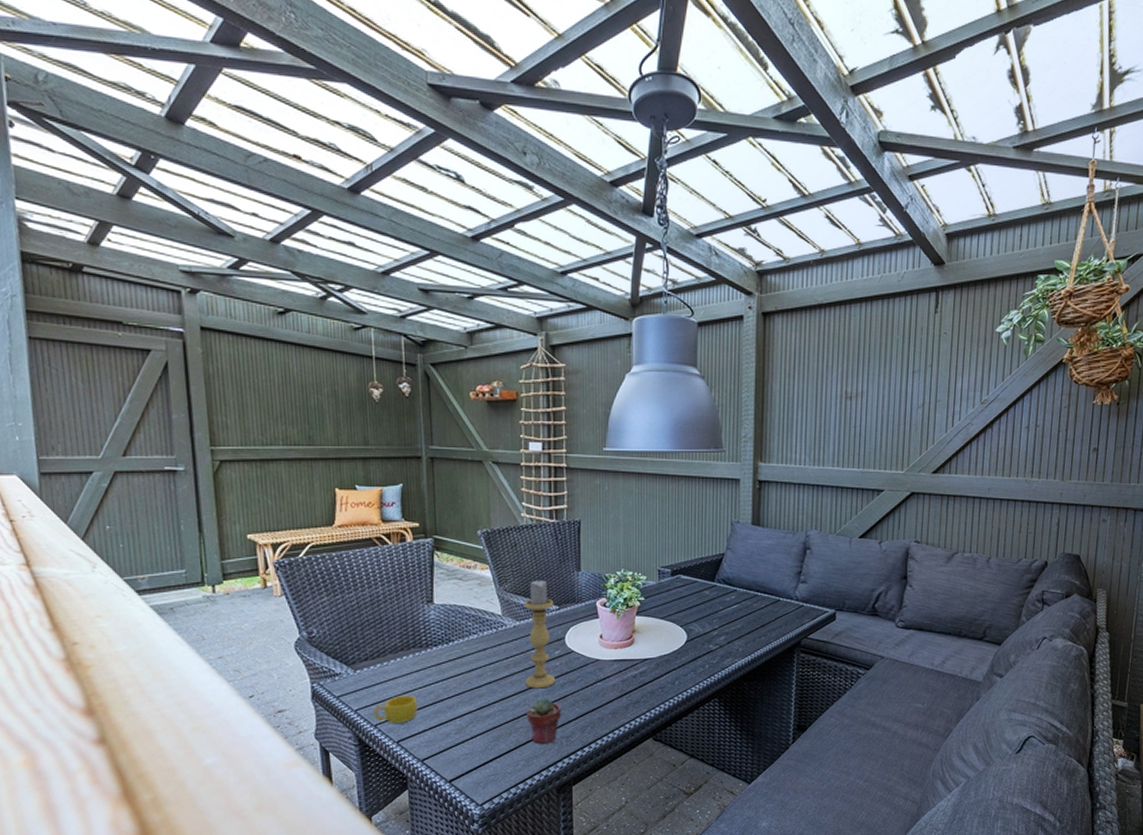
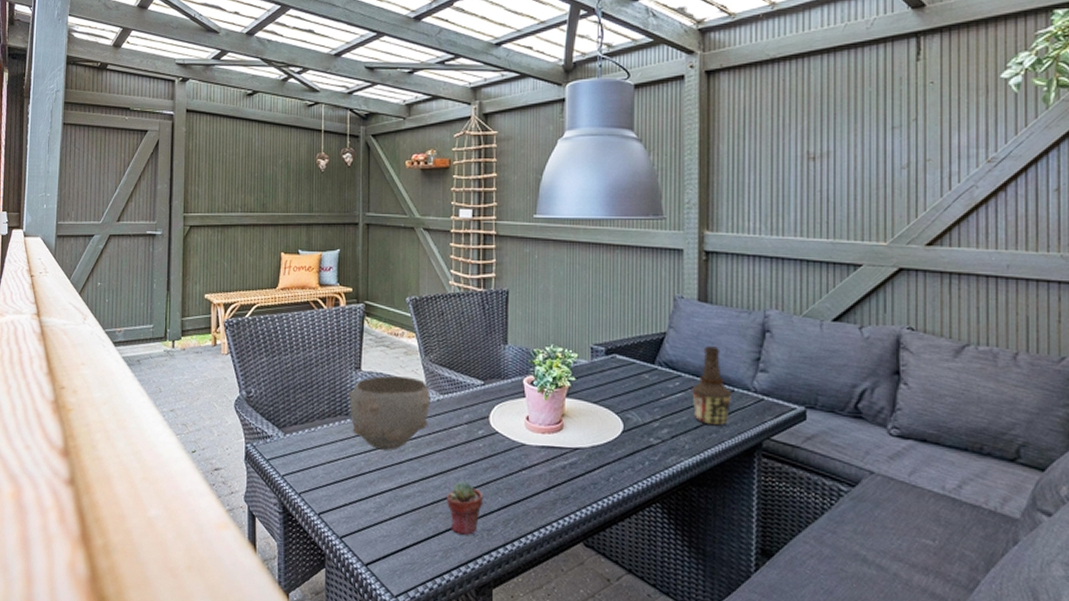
cup: present [373,695,418,724] -> none [298,464,340,495]
bowl: none [420,607,507,676] -> present [347,375,430,450]
candle holder: present [524,580,556,689] -> none [446,351,479,471]
bottle: none [745,564,778,630] -> present [692,346,731,426]

